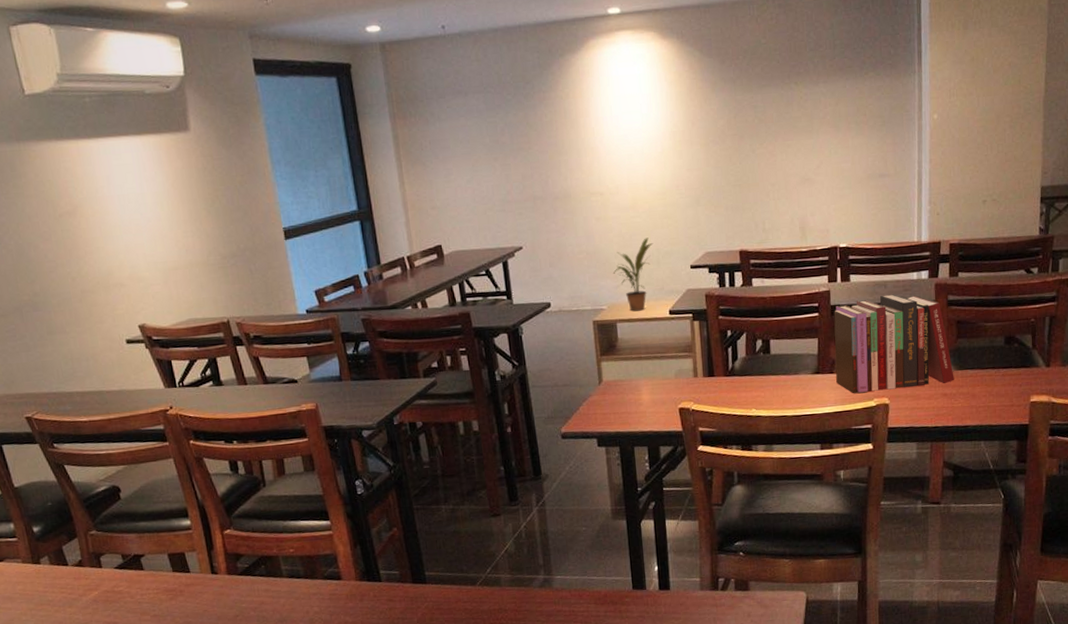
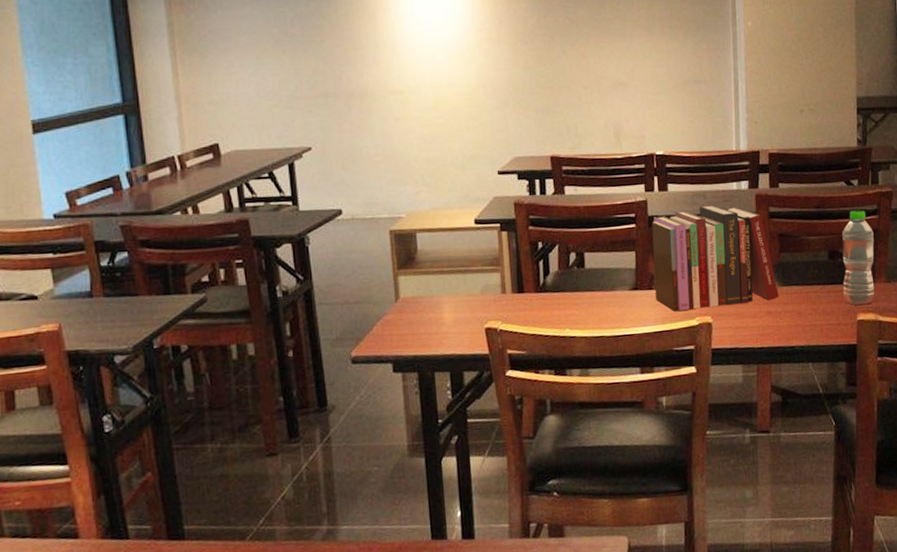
potted plant: present [612,237,654,311] -> none [412,140,458,220]
water bottle: none [1017,297,1051,388] -> present [842,210,875,306]

